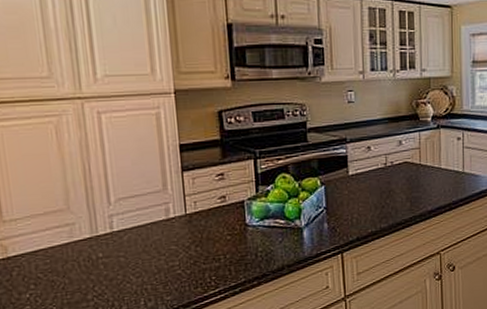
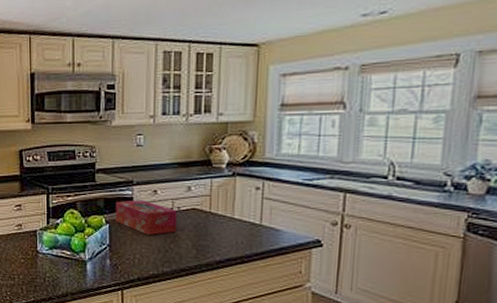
tissue box: none [330,157,392,193] -> present [115,200,178,235]

